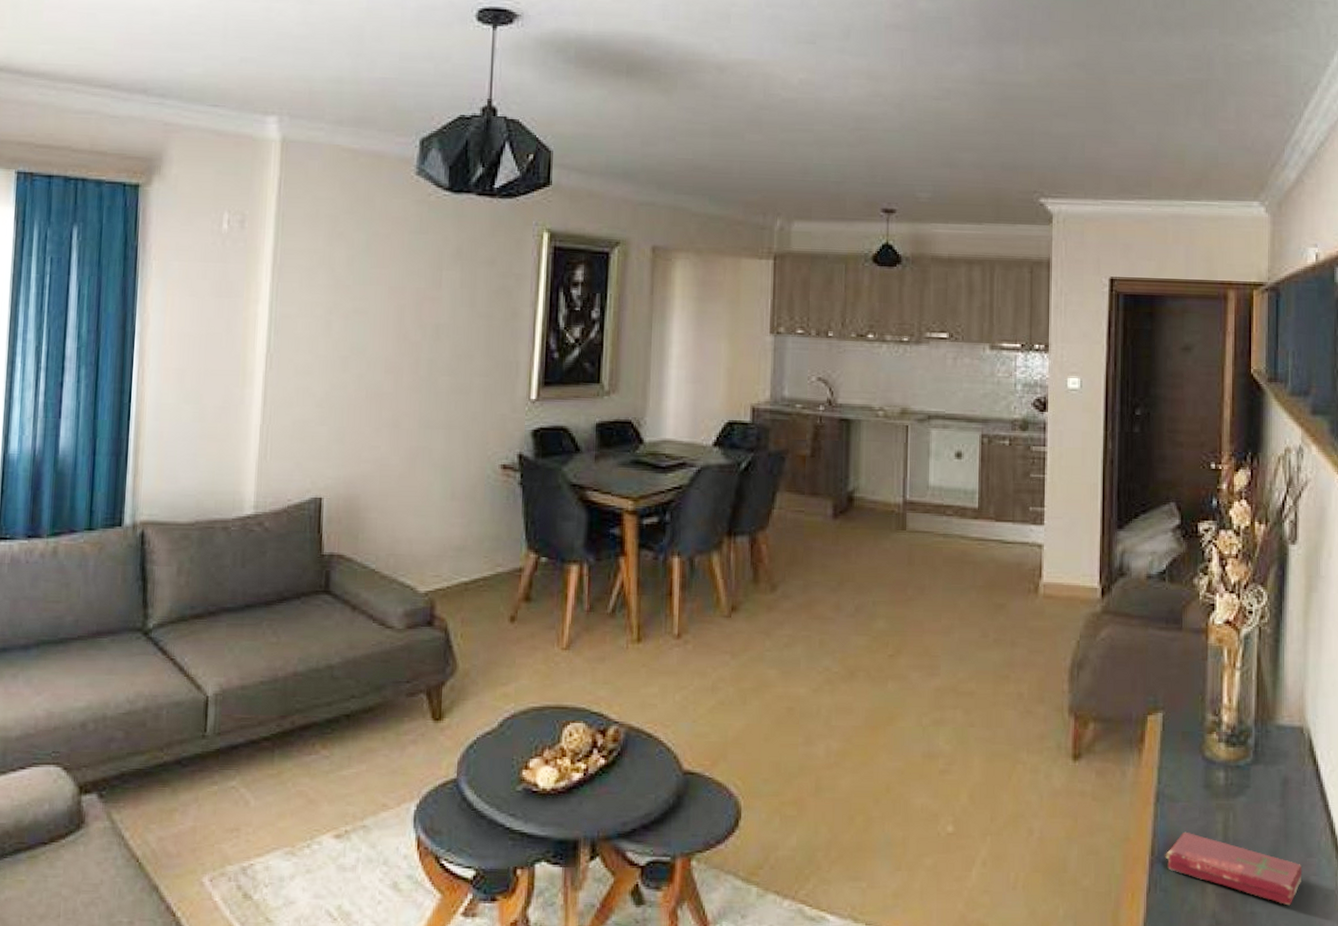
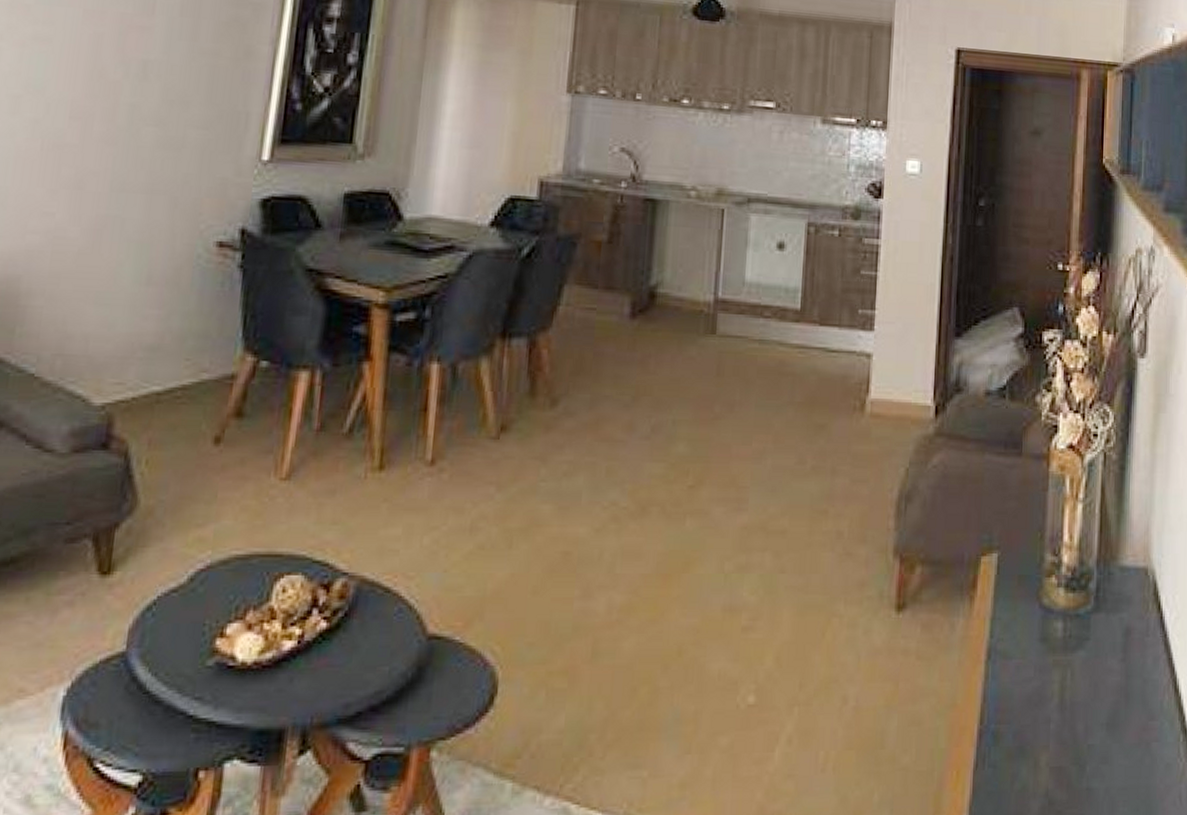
book: present [1164,831,1302,906] -> none [994,694,1143,779]

